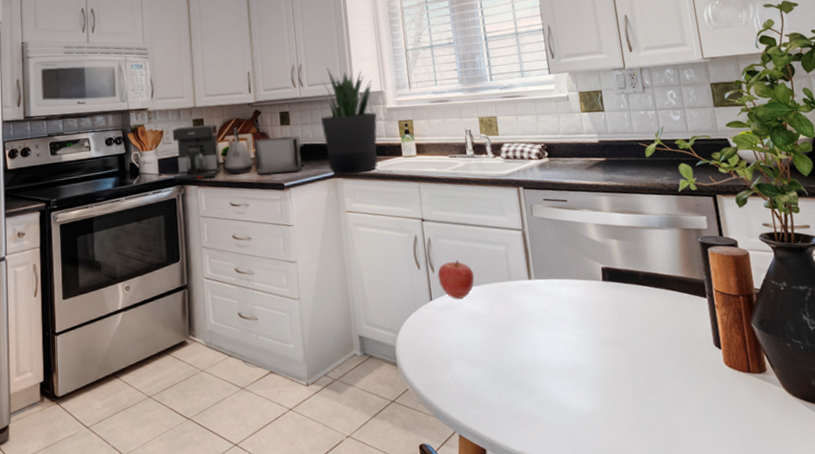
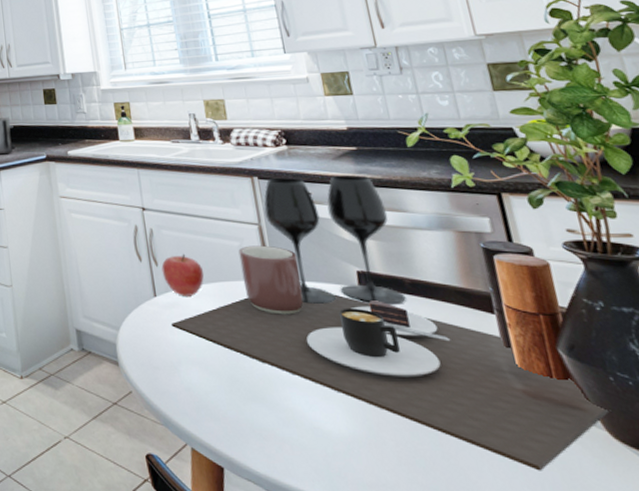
planter: present [320,68,379,174] -> none [30,48,93,158]
place setting: none [445,288,787,426] -> present [172,294,611,471]
mug: none [504,248,558,310] -> present [238,245,304,315]
wine glass: none [526,182,640,299] -> present [263,174,406,304]

